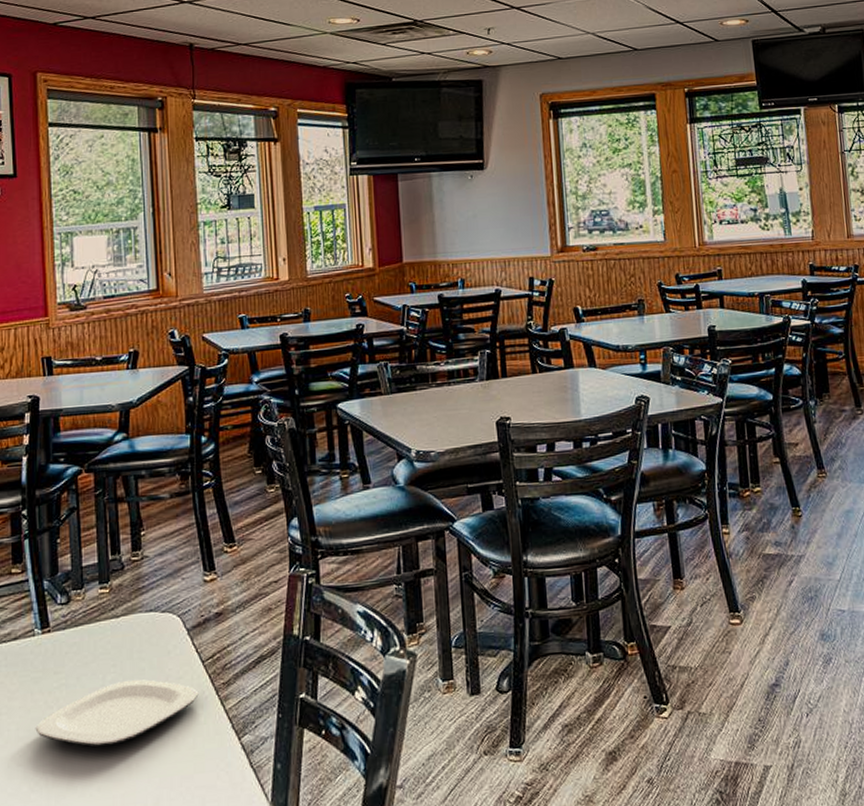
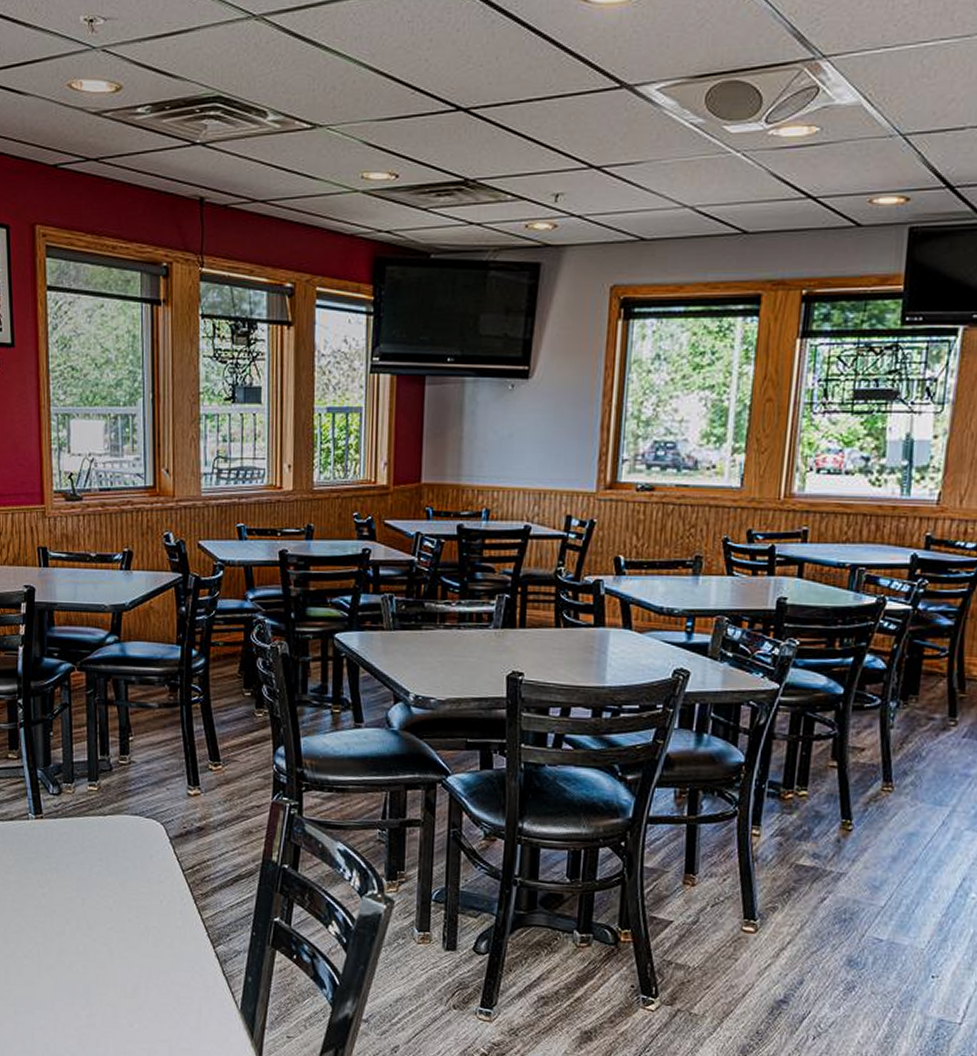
plate: present [35,679,199,746] -> none [28,875,178,931]

